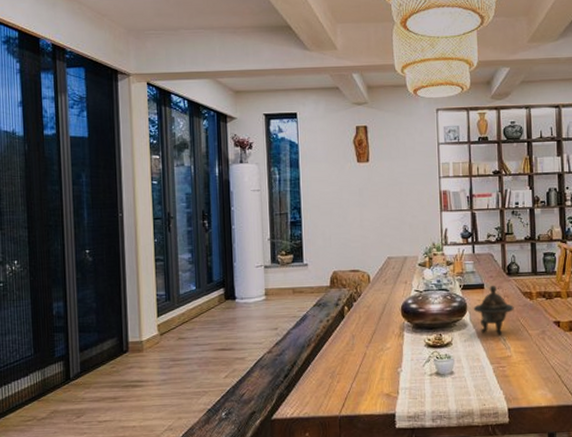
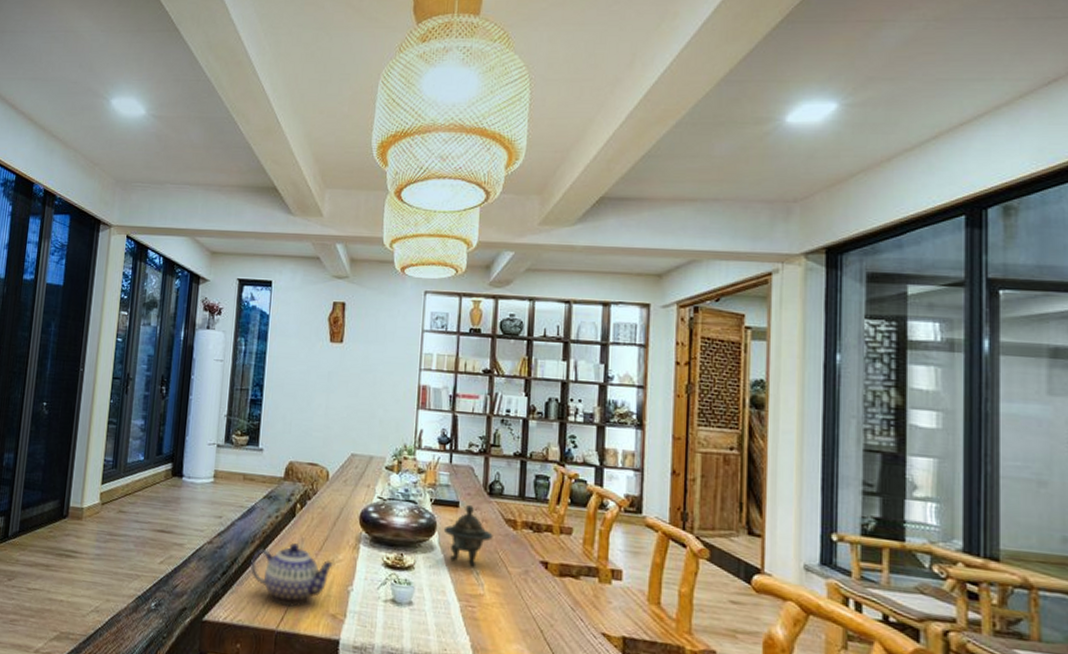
teapot: none [308,340,384,393] -> present [249,543,334,606]

